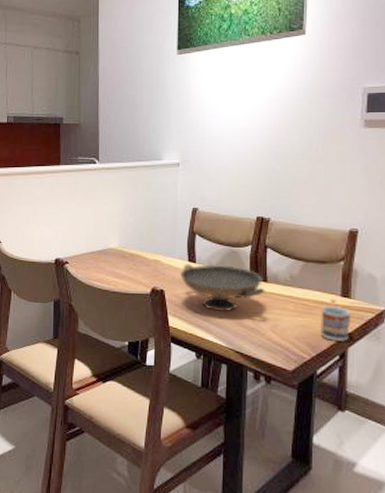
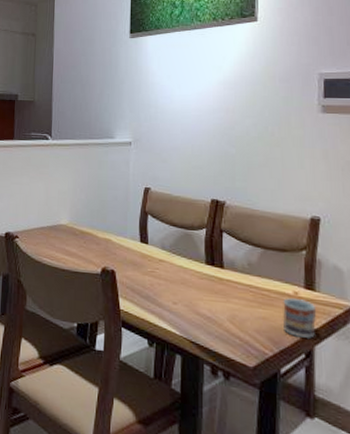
decorative bowl: present [180,264,265,311] -> none [132,244,222,297]

